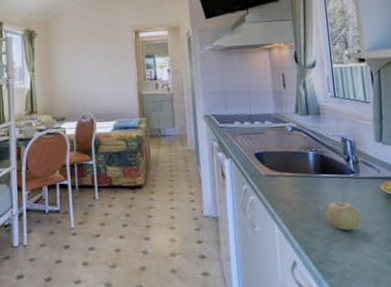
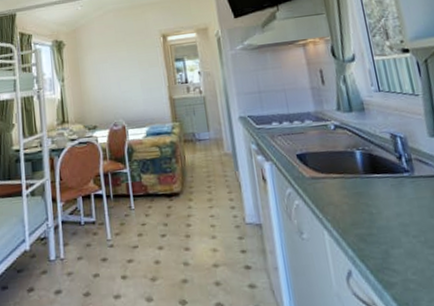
fruit: present [326,199,360,231] -> none [380,200,420,236]

